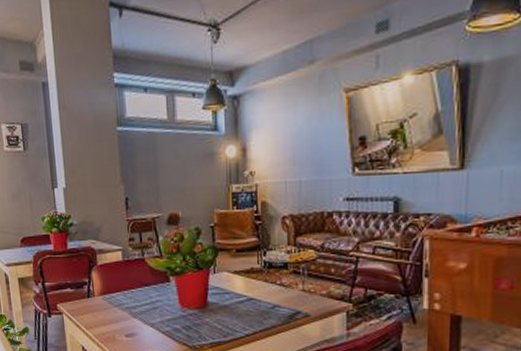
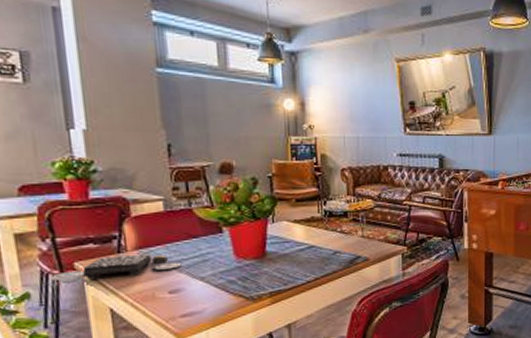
board game: none [41,299,136,323] -> present [50,254,182,285]

